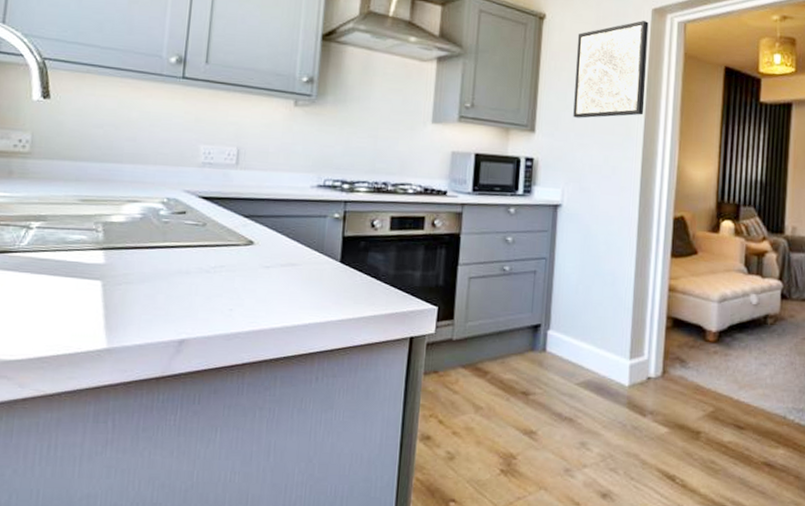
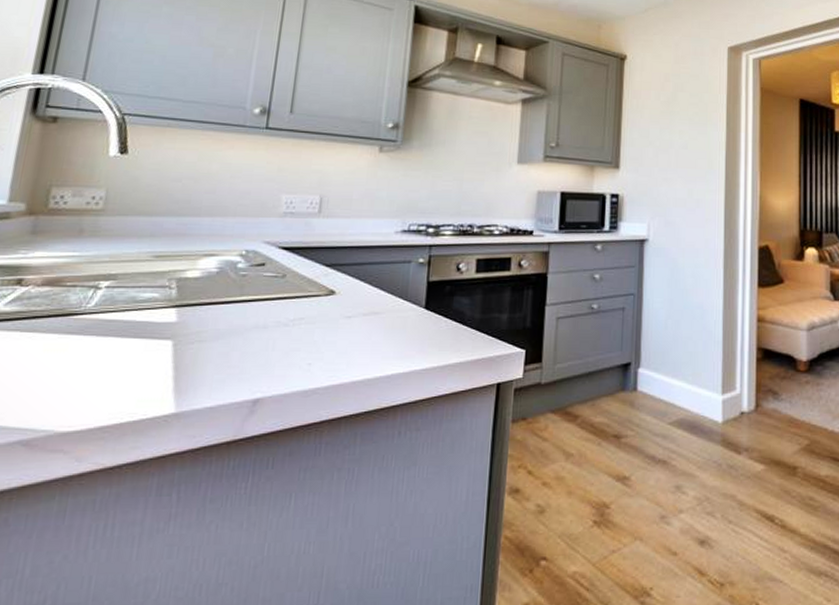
wall art: present [573,21,649,118] -> none [656,58,725,154]

